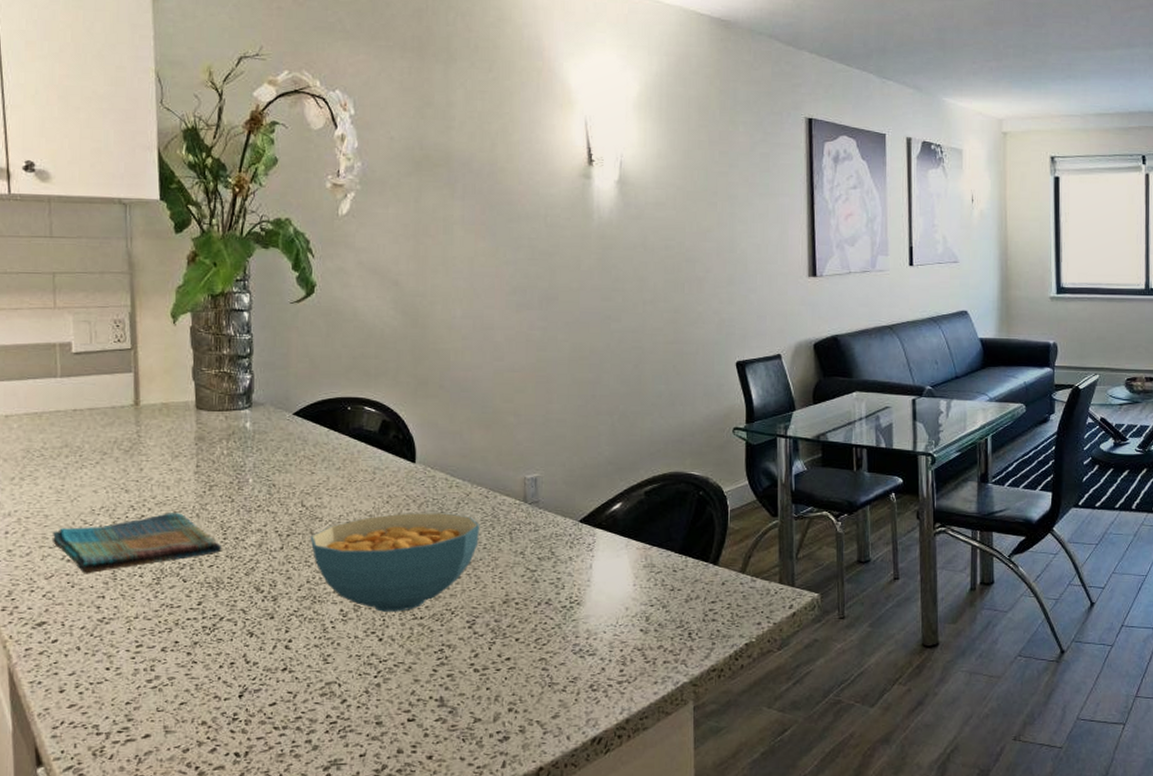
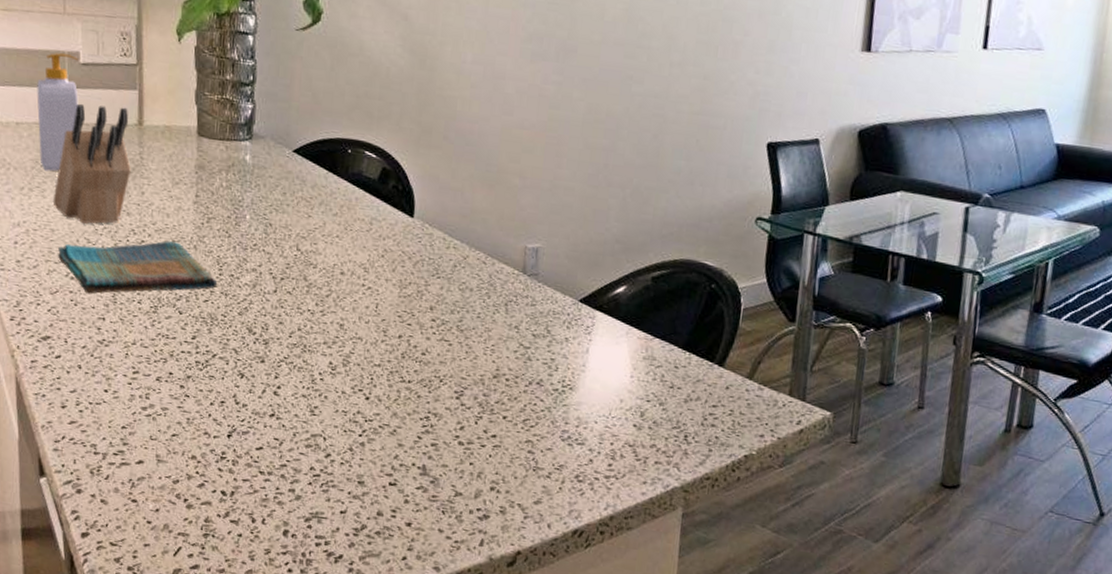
soap bottle: none [27,345,71,459] -> present [37,53,79,172]
knife block: none [46,390,128,505] -> present [52,103,131,224]
cereal bowl: present [310,513,480,612] -> none [303,269,476,373]

